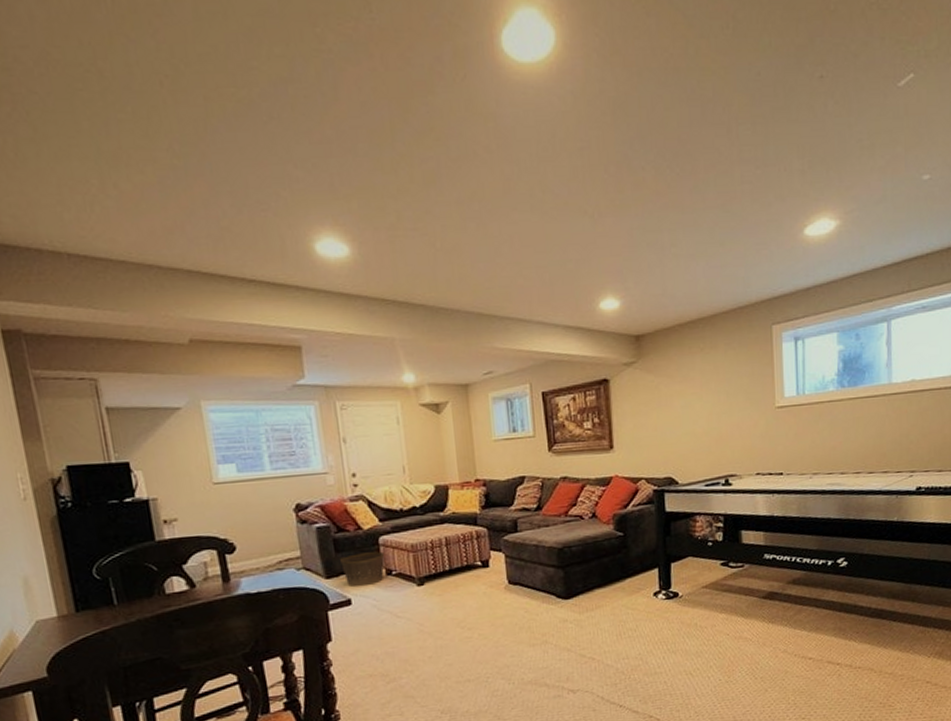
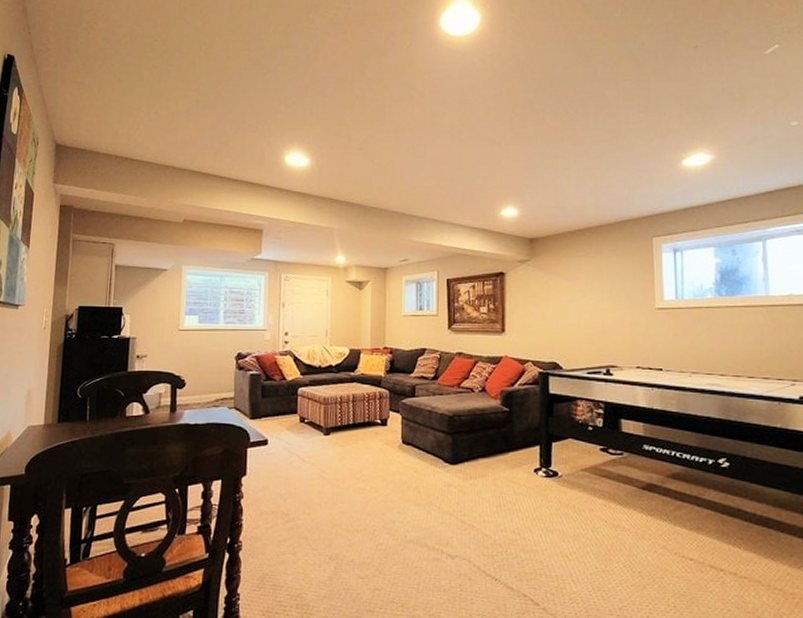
basket: present [340,551,385,588] -> none [264,400,301,430]

